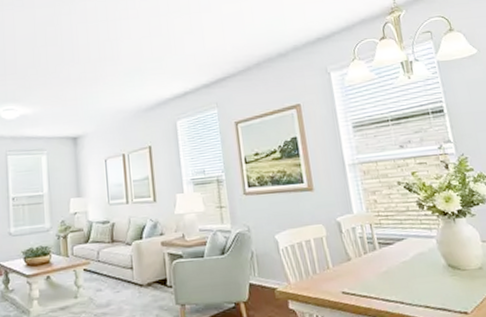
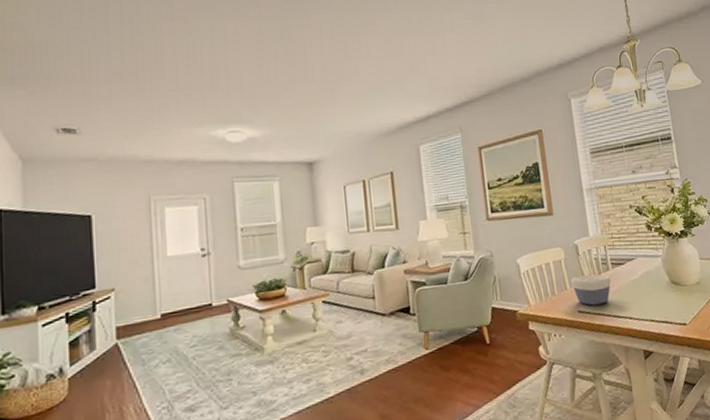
bowl: none [333,253,379,287] -> present [570,274,612,306]

